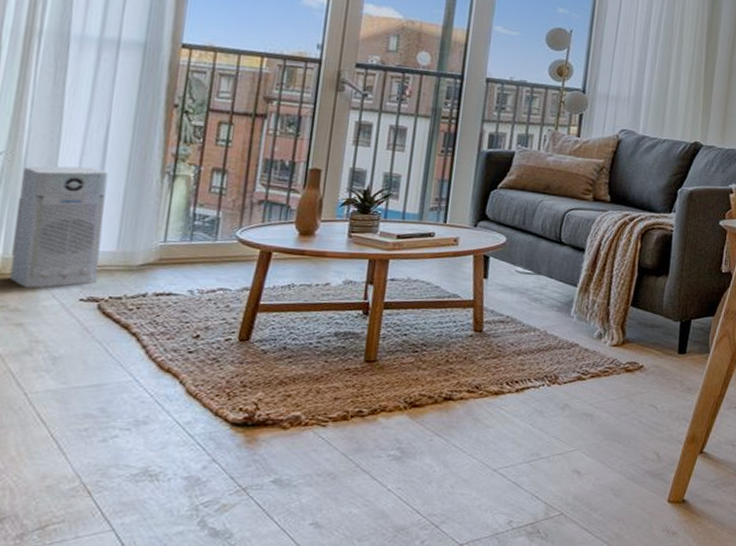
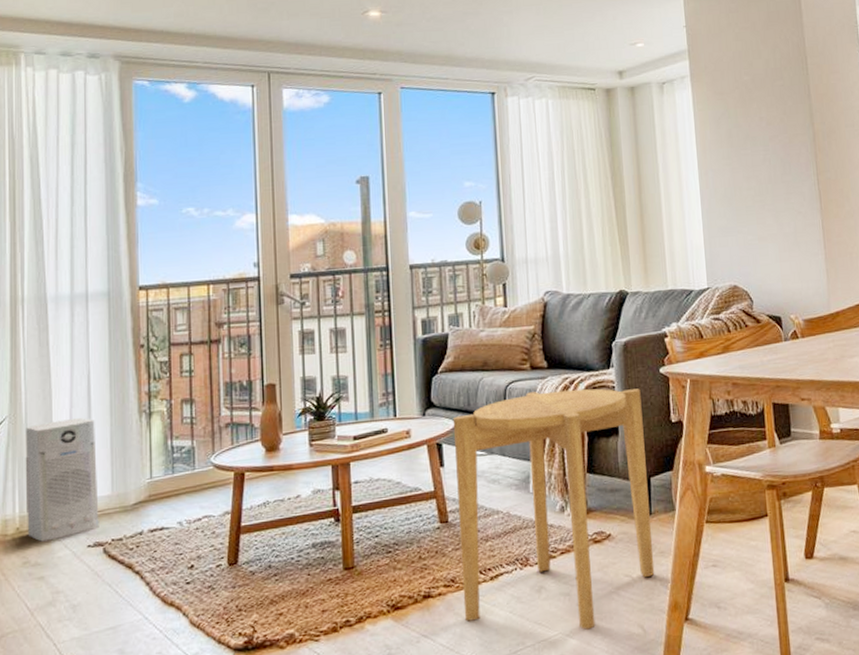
side table: none [483,222,697,450] -> present [452,388,655,630]

